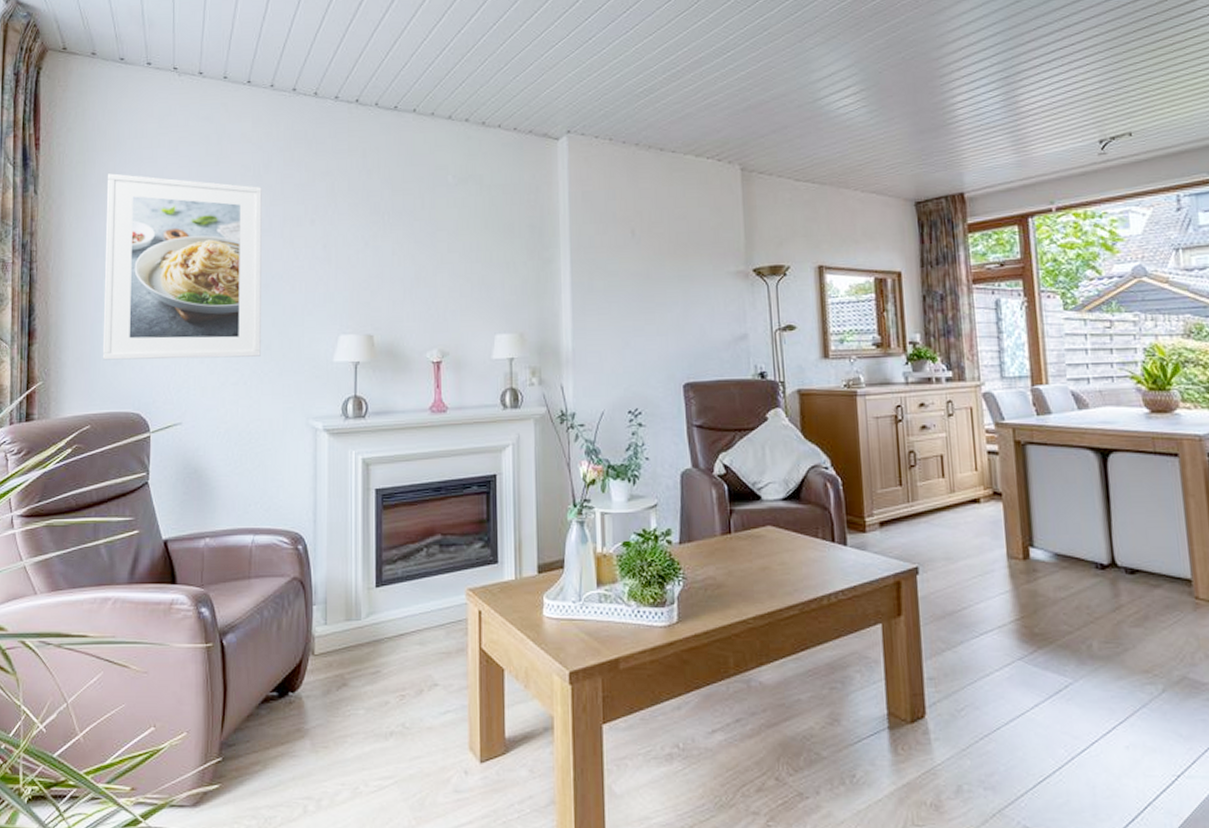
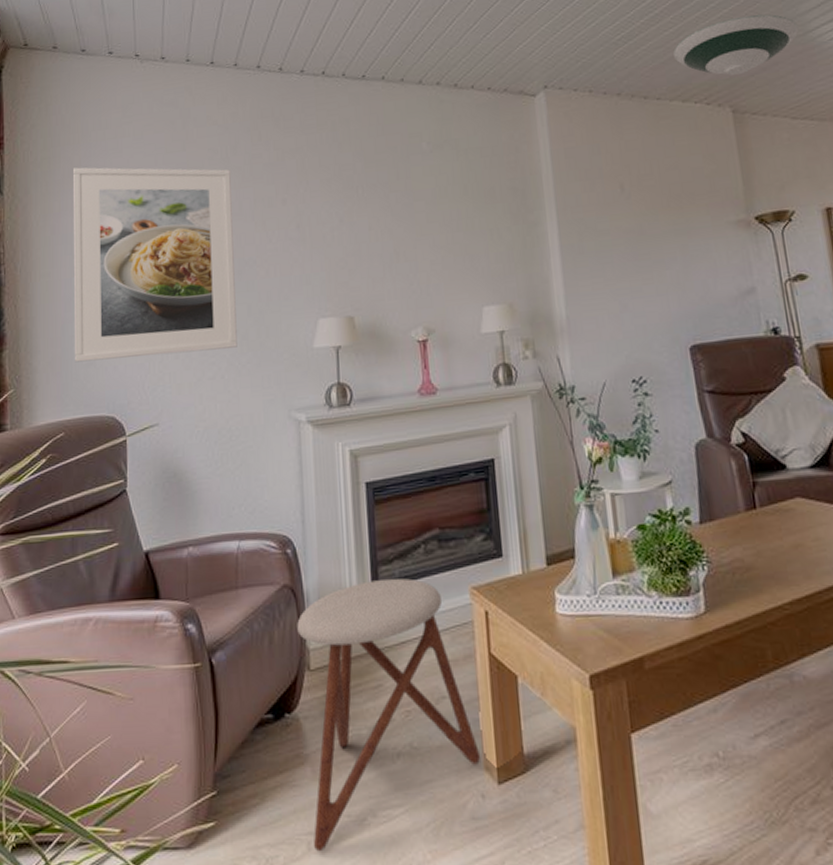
stool: none [304,578,466,815] -> present [297,578,481,852]
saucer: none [691,79,809,136] -> present [673,14,799,76]

